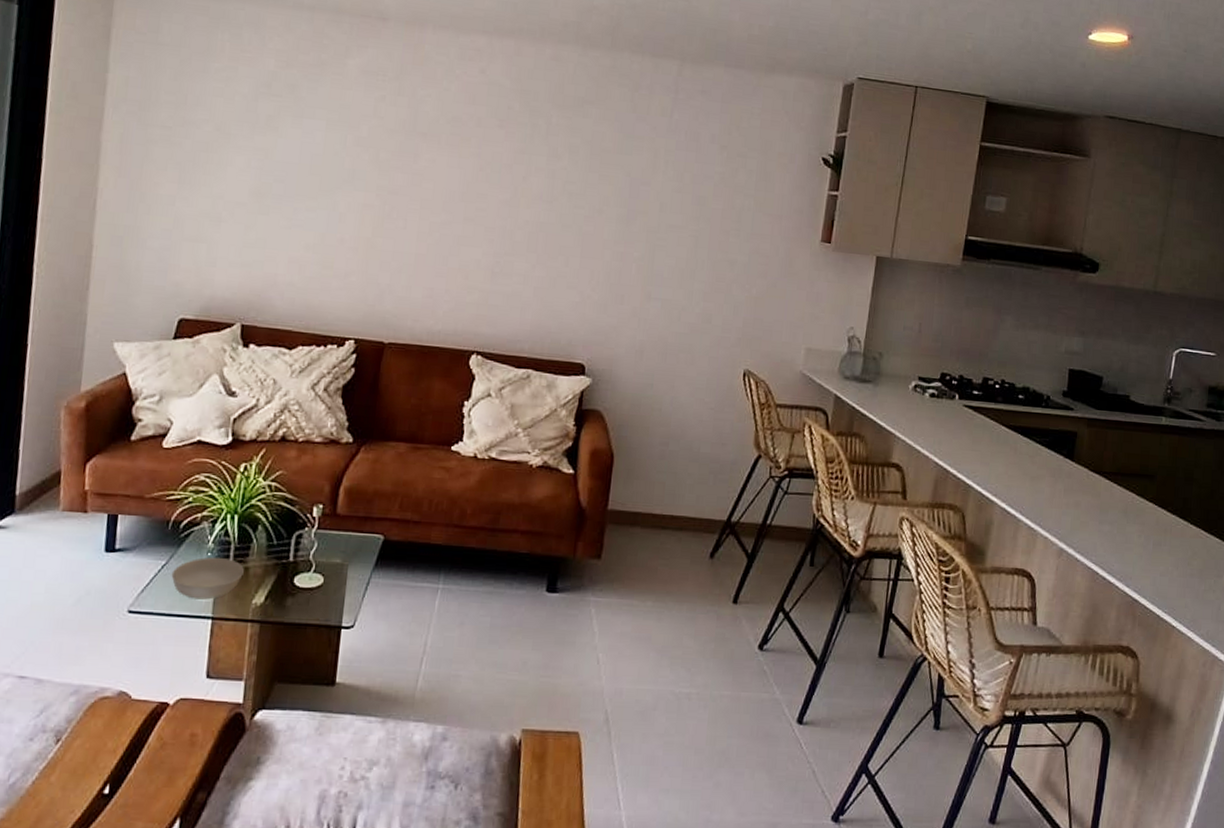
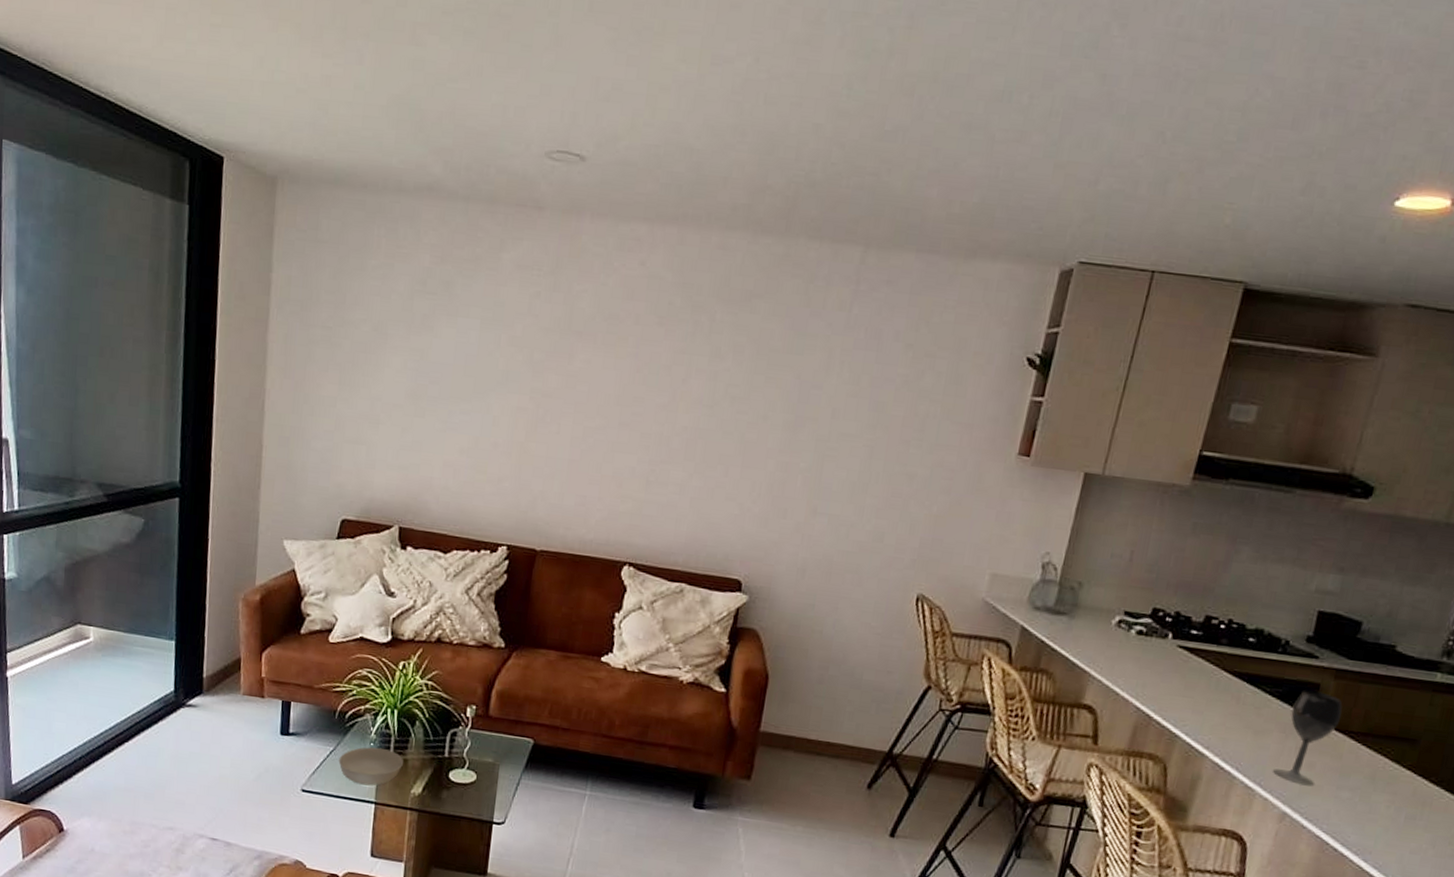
wine glass: none [1048,438,1096,523] -> present [1272,690,1343,787]

